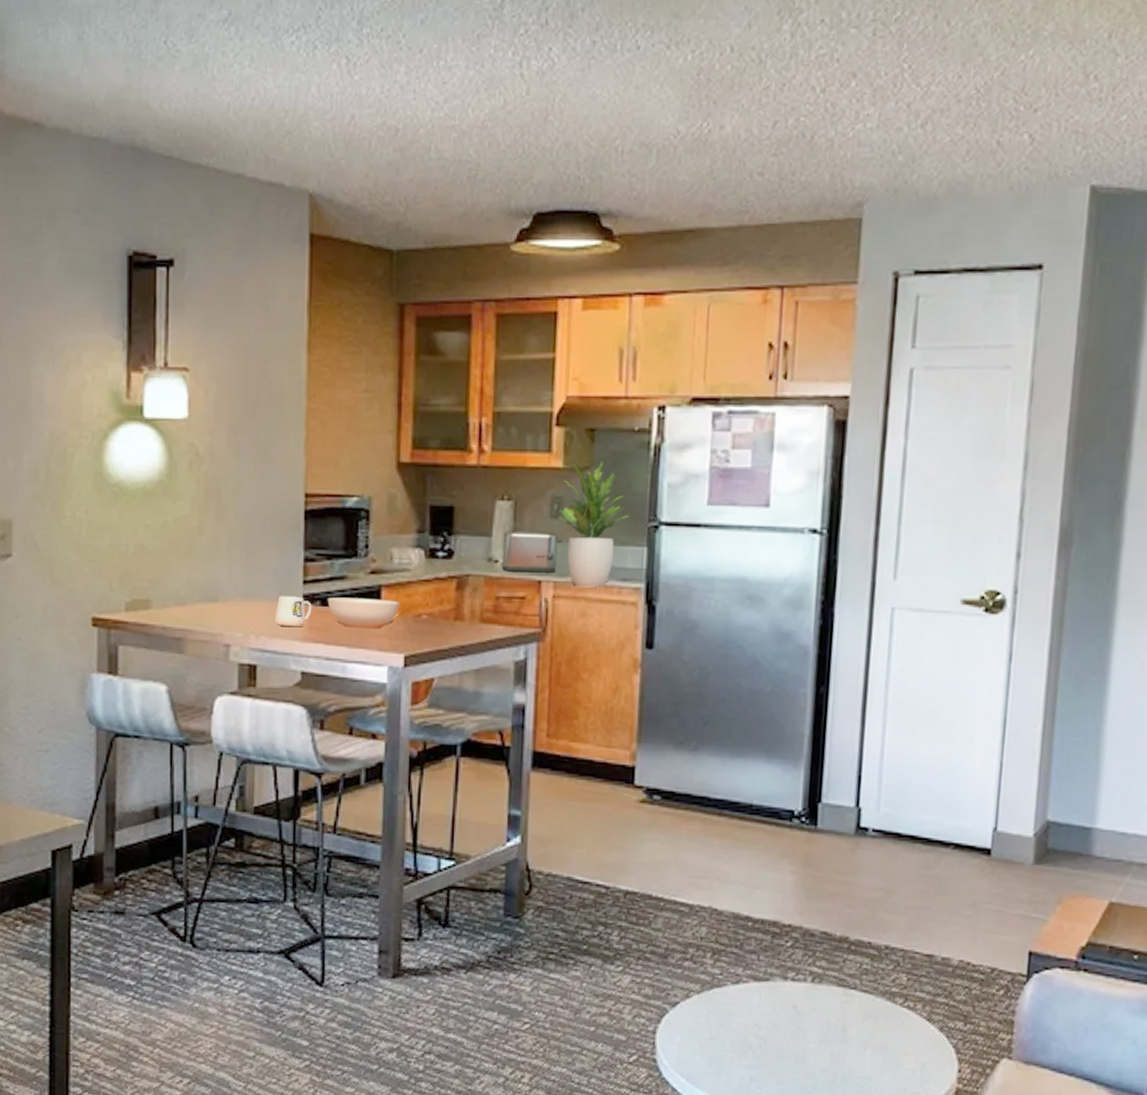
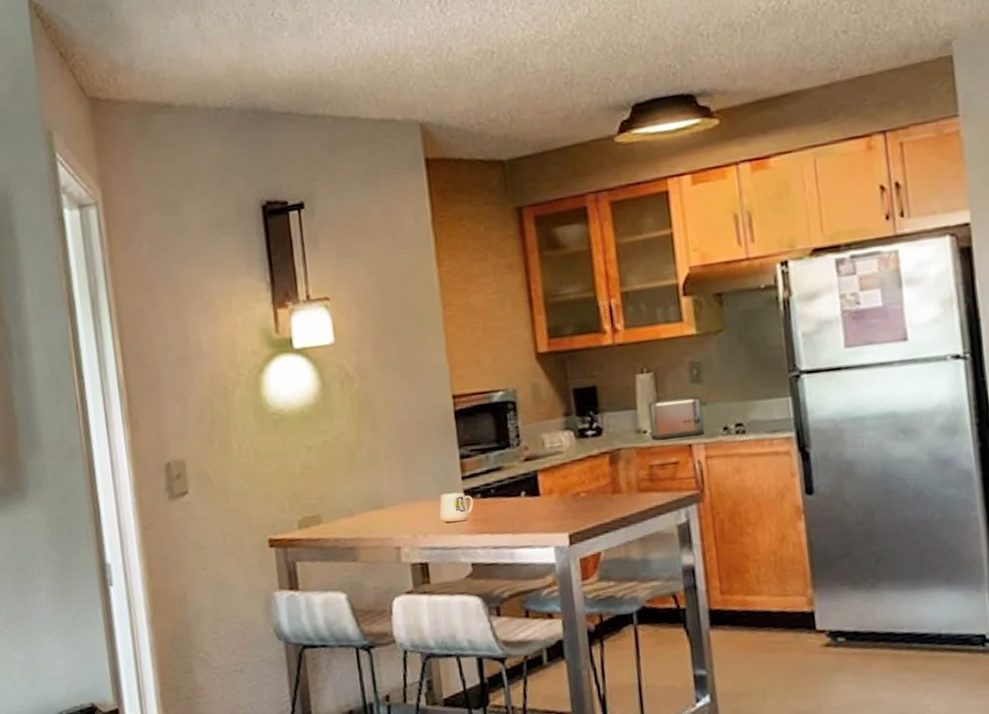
bowl: present [327,597,400,630] -> none [487,483,557,516]
potted plant: present [552,461,629,588] -> none [693,321,768,446]

